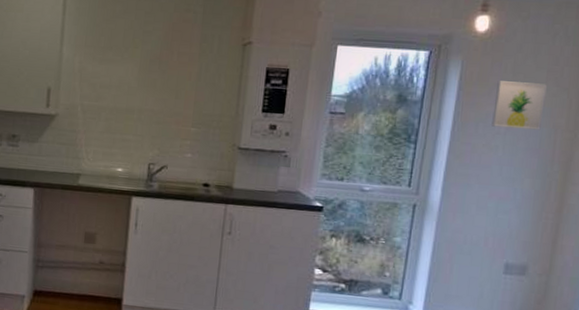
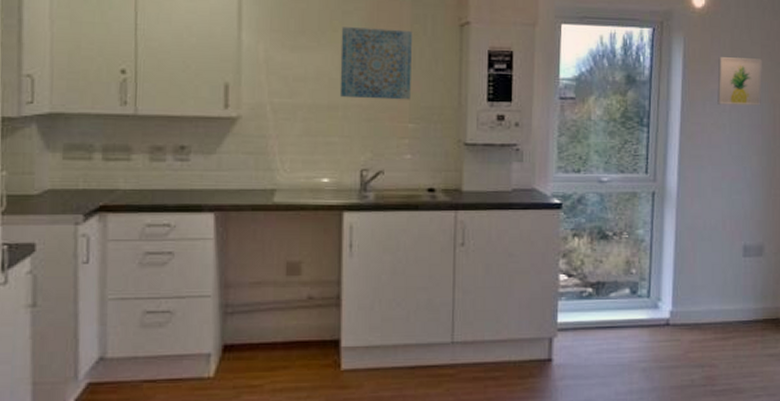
wall art: none [136,44,200,108] -> present [339,27,412,100]

